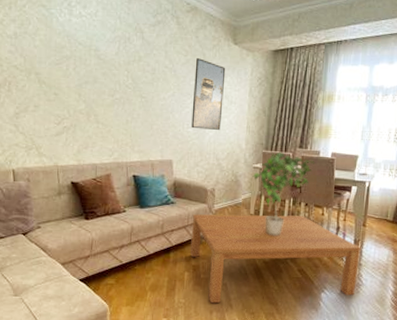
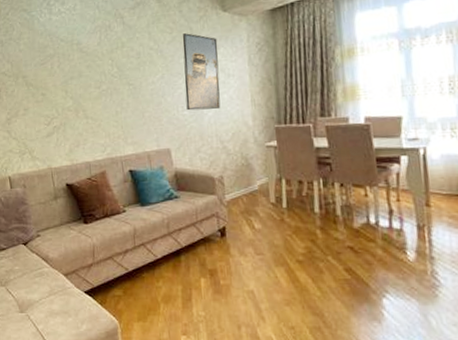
coffee table: present [190,214,361,304] -> none [202,200,431,316]
potted plant: present [252,151,315,237] -> none [266,124,345,228]

